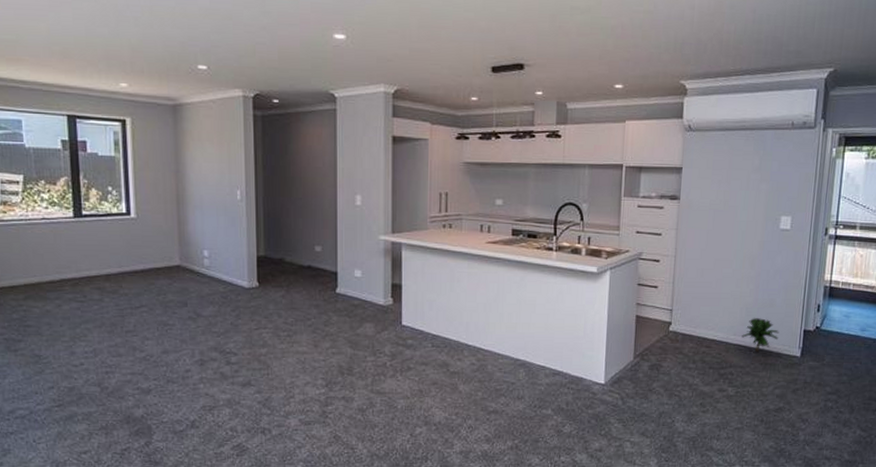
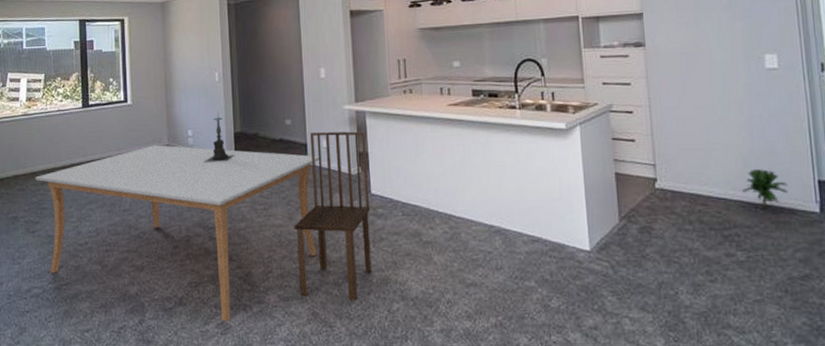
dining table: none [15,264,350,444] -> present [35,145,319,322]
candle holder: none [221,232,257,286] -> present [204,111,235,162]
dining chair: none [319,261,400,425] -> present [294,131,372,300]

